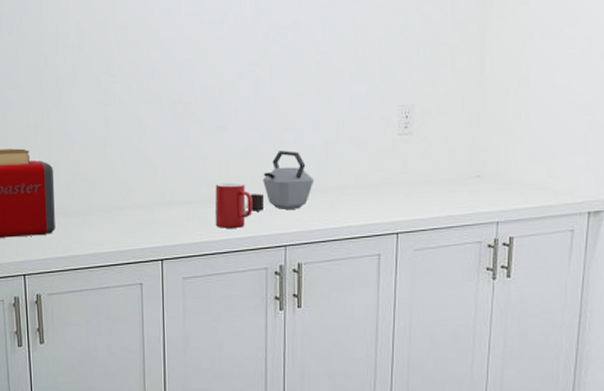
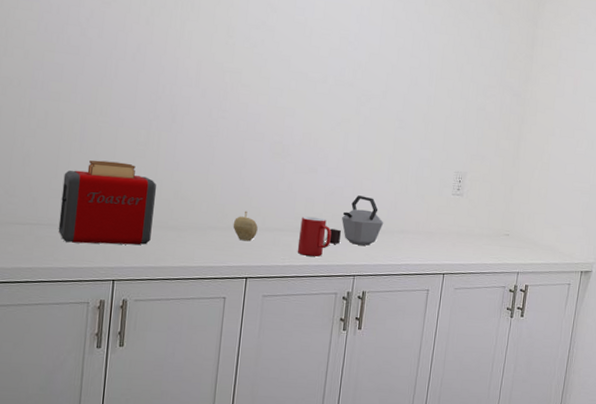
fruit: none [139,185,168,219] -> present [233,211,258,242]

